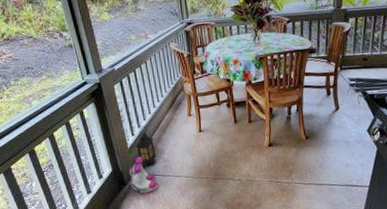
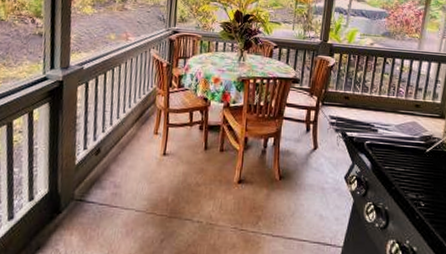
boots: present [129,156,159,194] -> none [65,176,101,229]
lantern: present [135,126,157,167] -> none [84,139,109,192]

